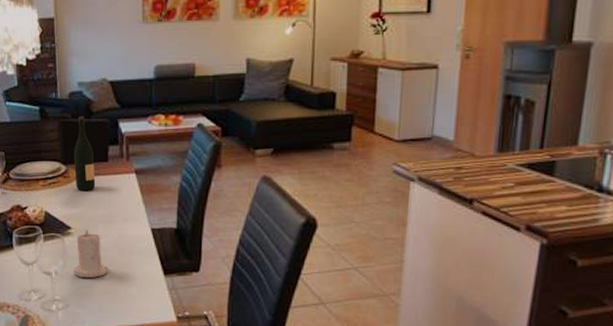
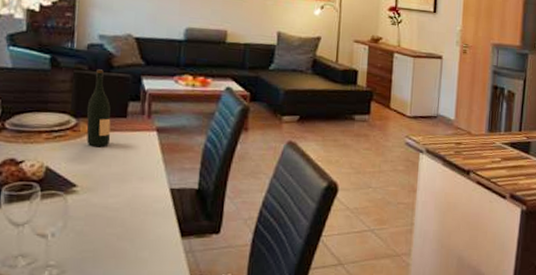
candle: present [73,229,108,278] -> none [74,188,118,240]

